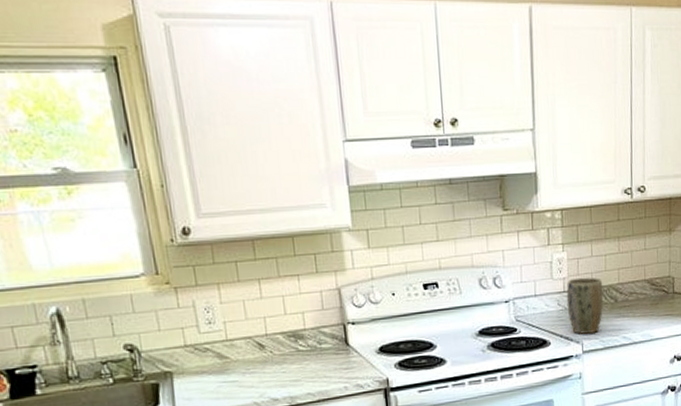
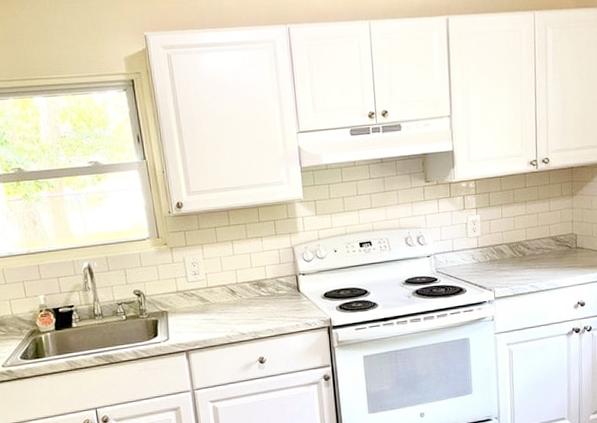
plant pot: present [566,277,604,334] -> none [480,235,513,283]

